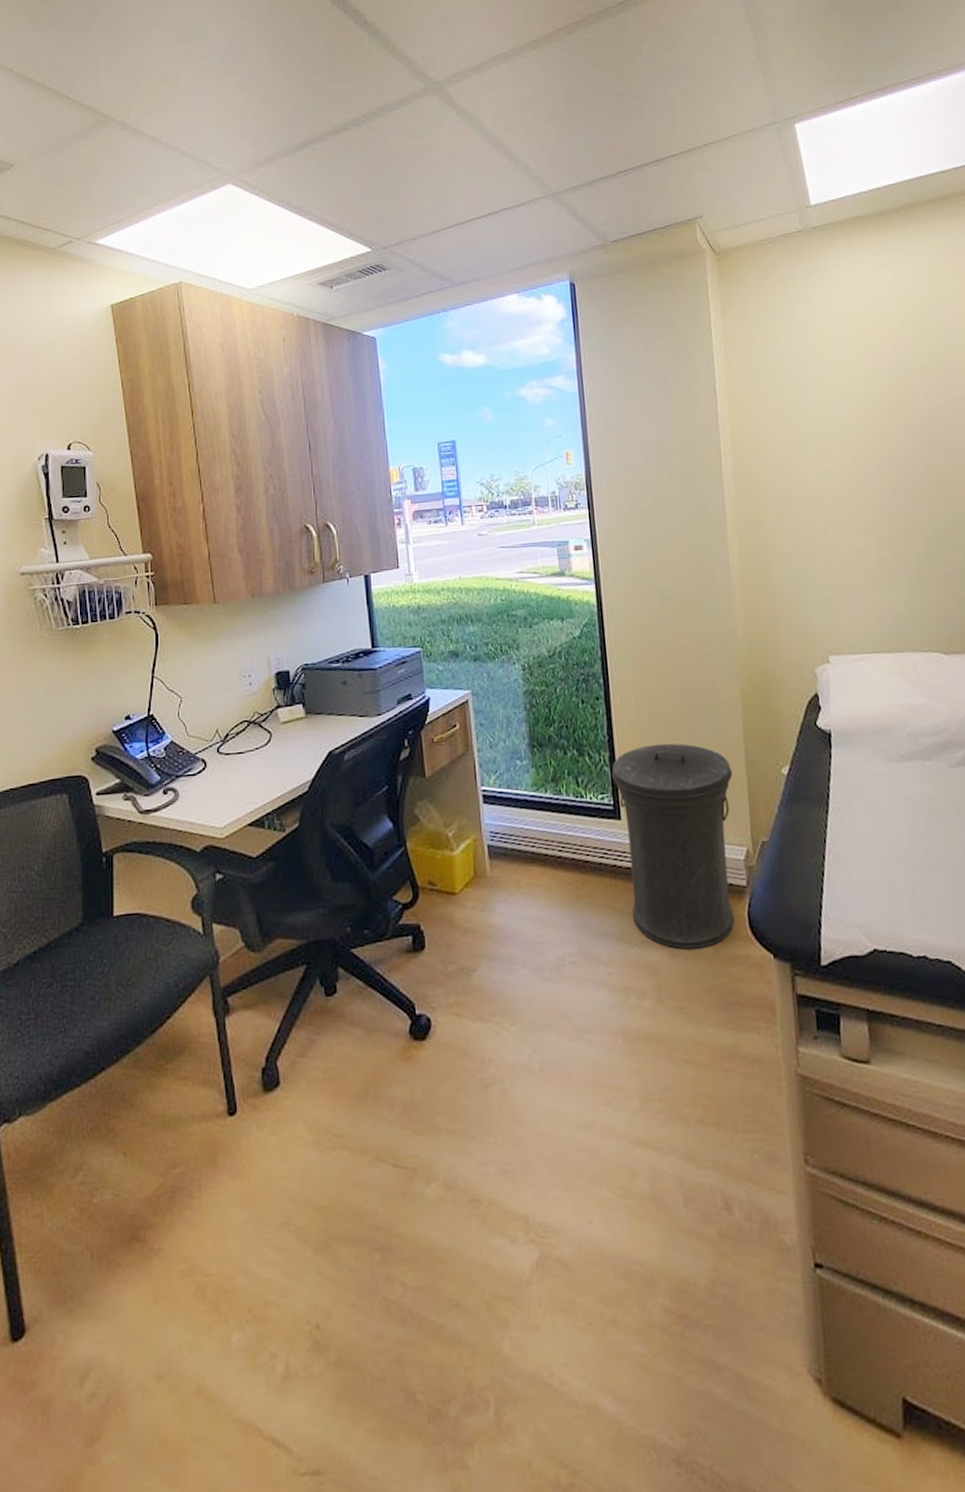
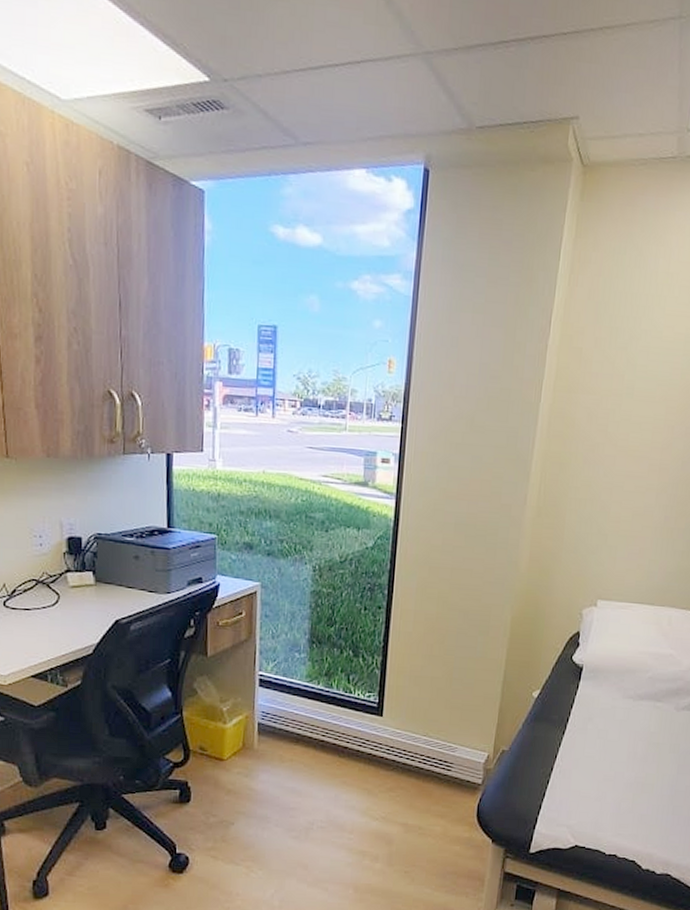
trash can: present [611,743,735,950] -> none [378,655,490,829]

